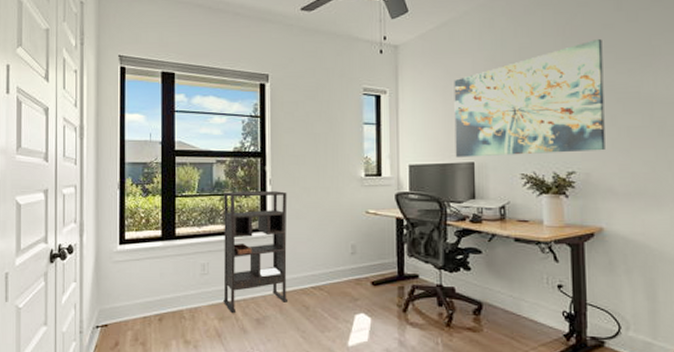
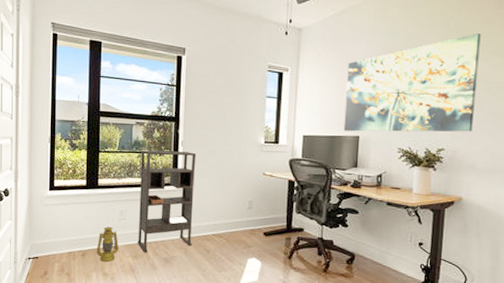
lantern: none [175,284,201,327] -> present [96,226,119,262]

